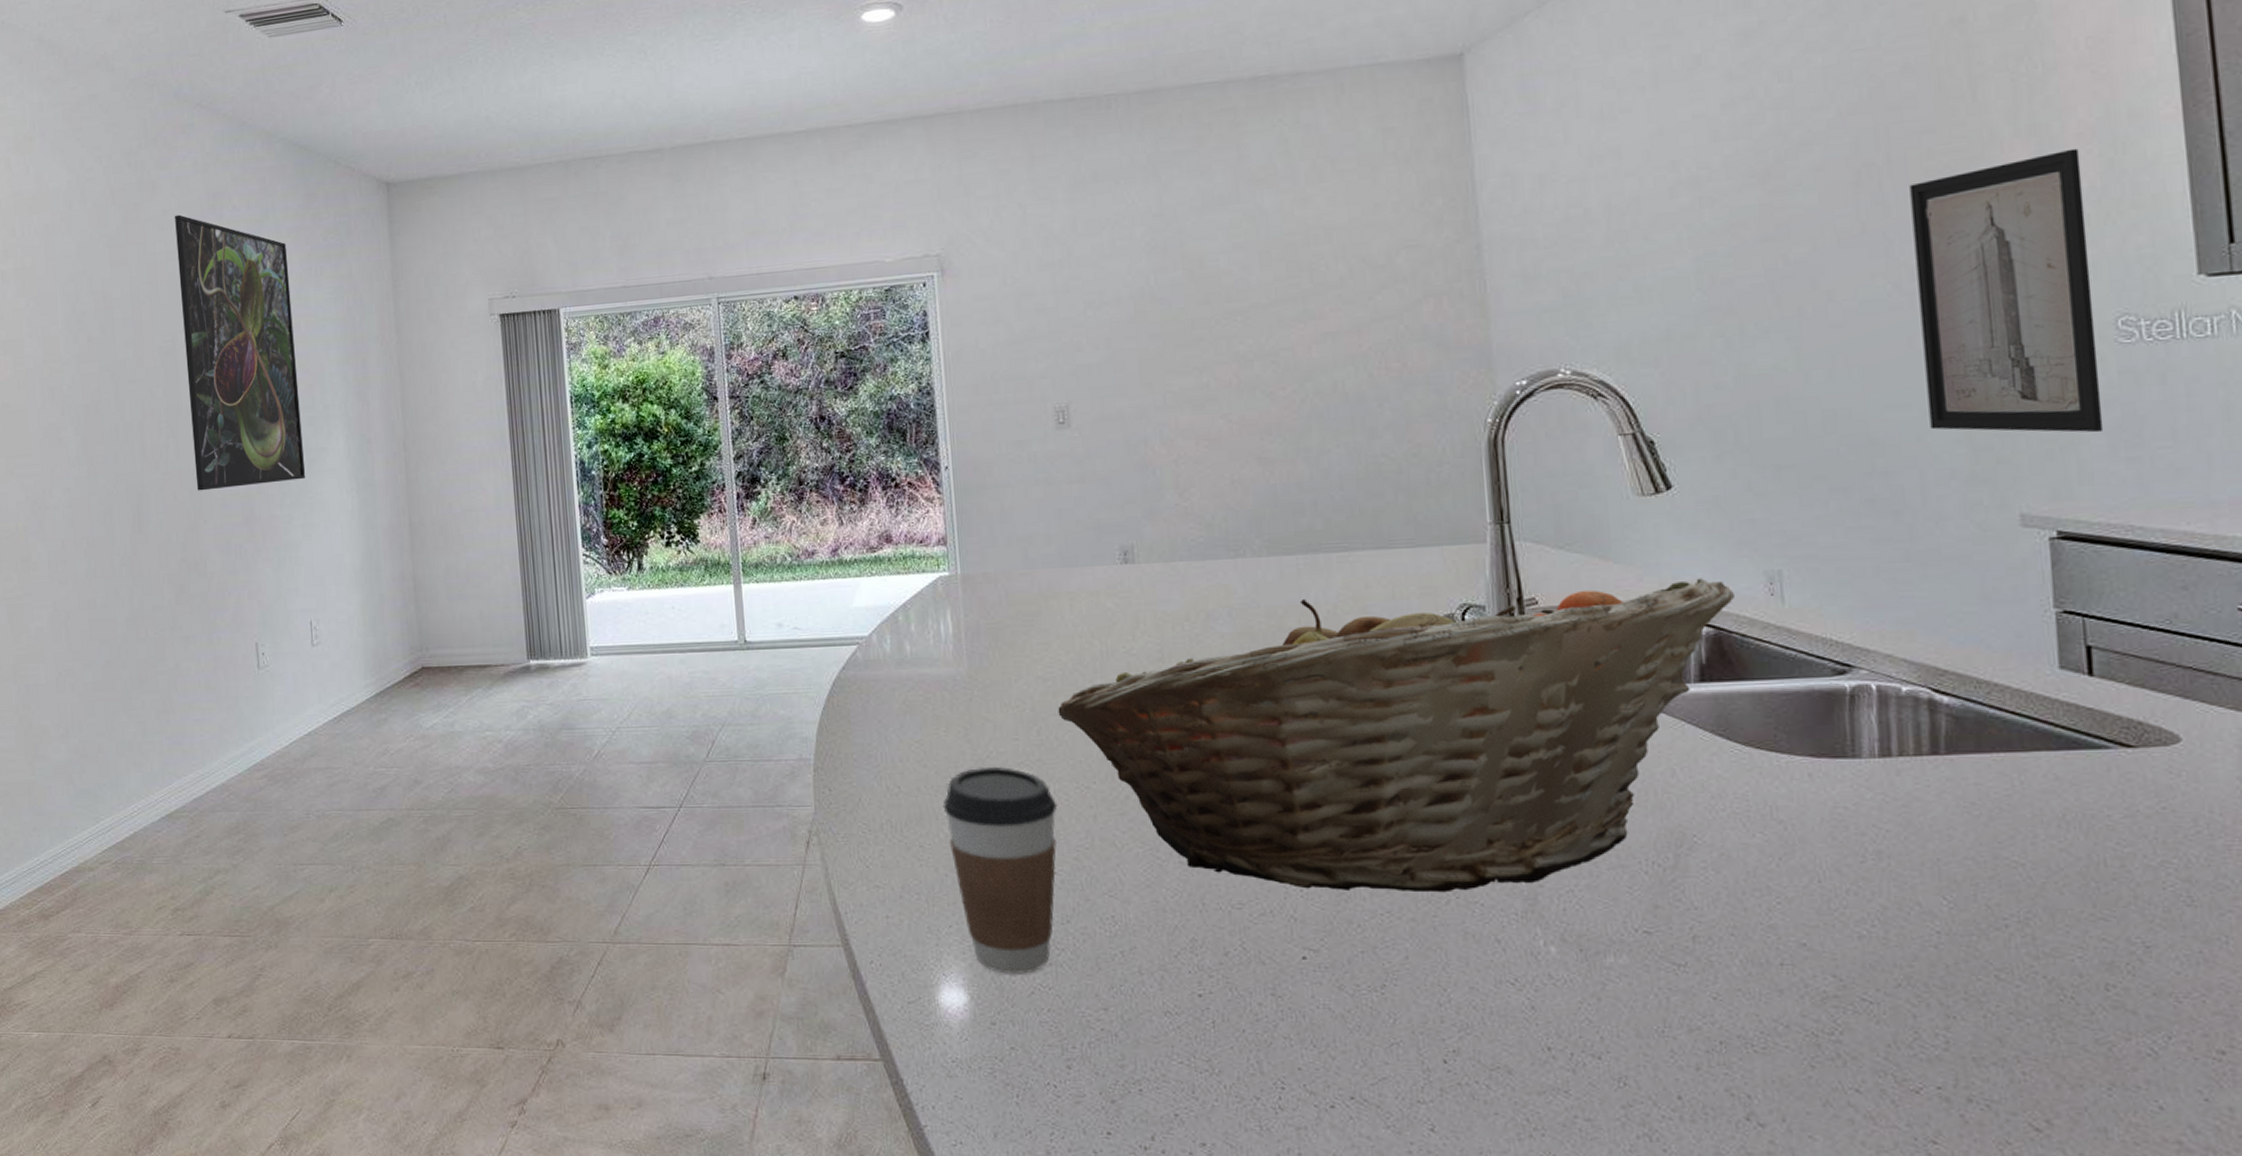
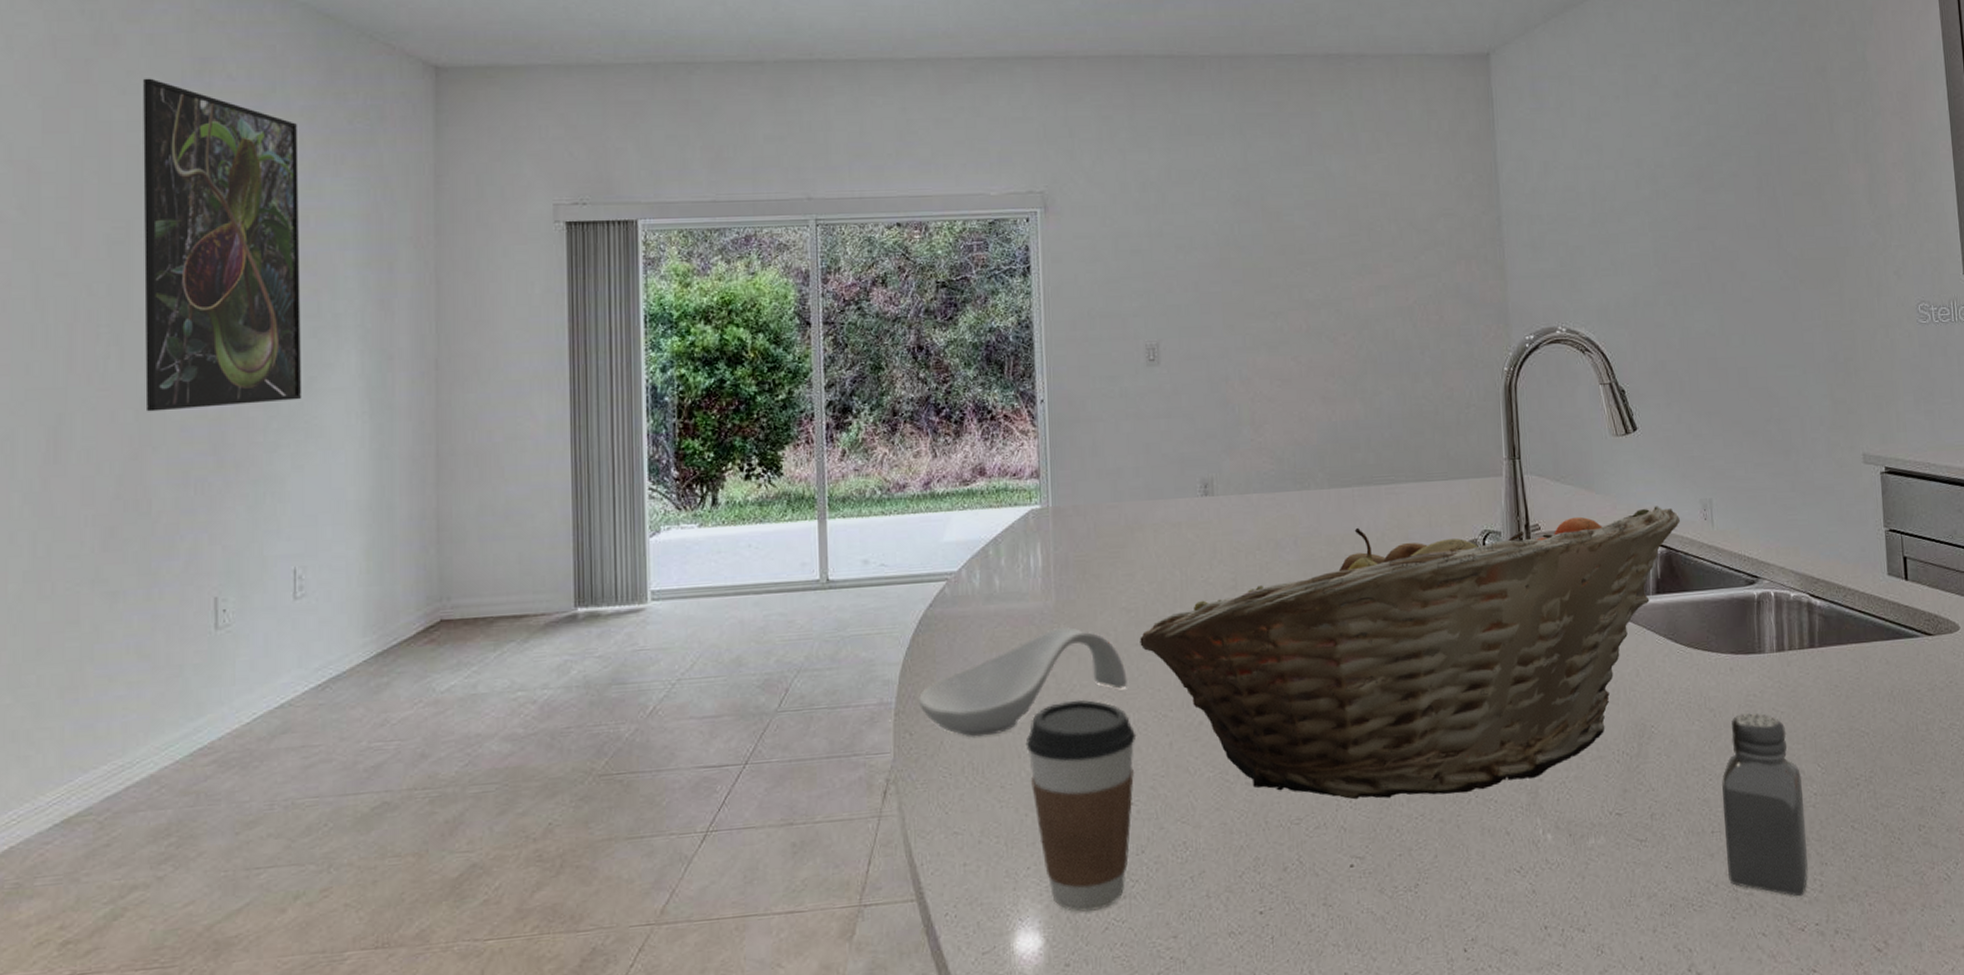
spoon rest: none [835,694,1046,797] -> present [917,627,1127,737]
saltshaker: none [1796,829,1926,1052] -> present [1722,713,1808,897]
wall art: present [1909,148,2104,433] -> none [1792,174,1912,391]

